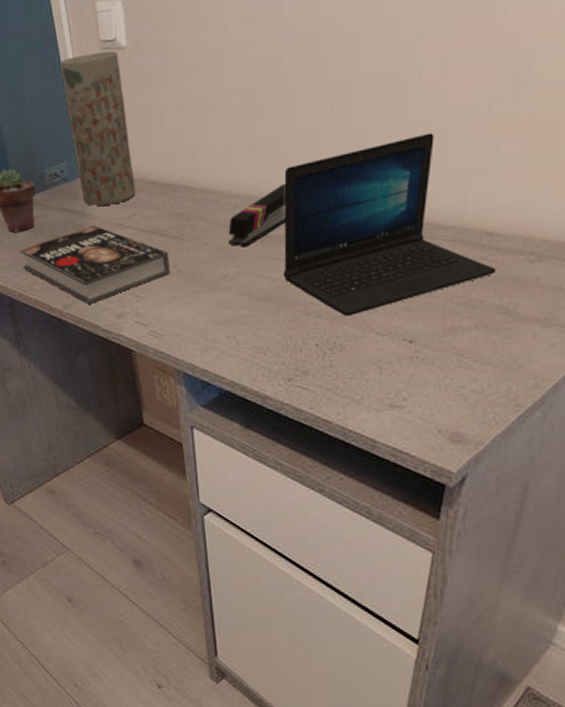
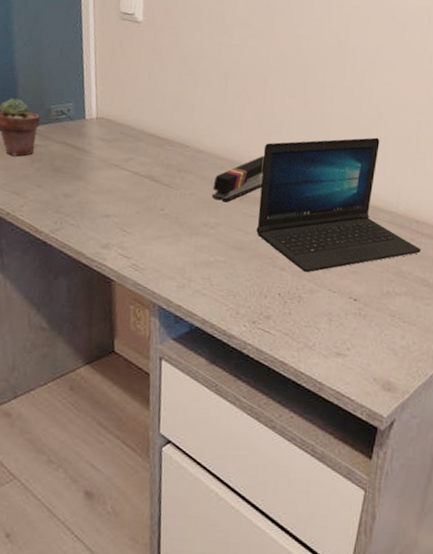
book: present [20,225,171,304] -> none [15,161,158,232]
vase: present [61,51,135,206] -> none [80,18,136,147]

